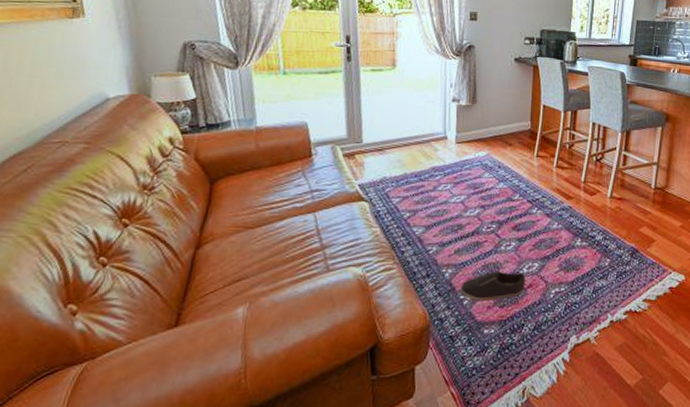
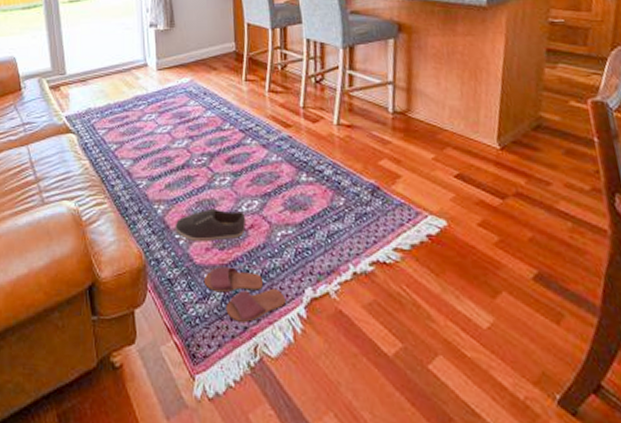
slippers: none [483,322,554,369] -> present [203,267,287,322]

